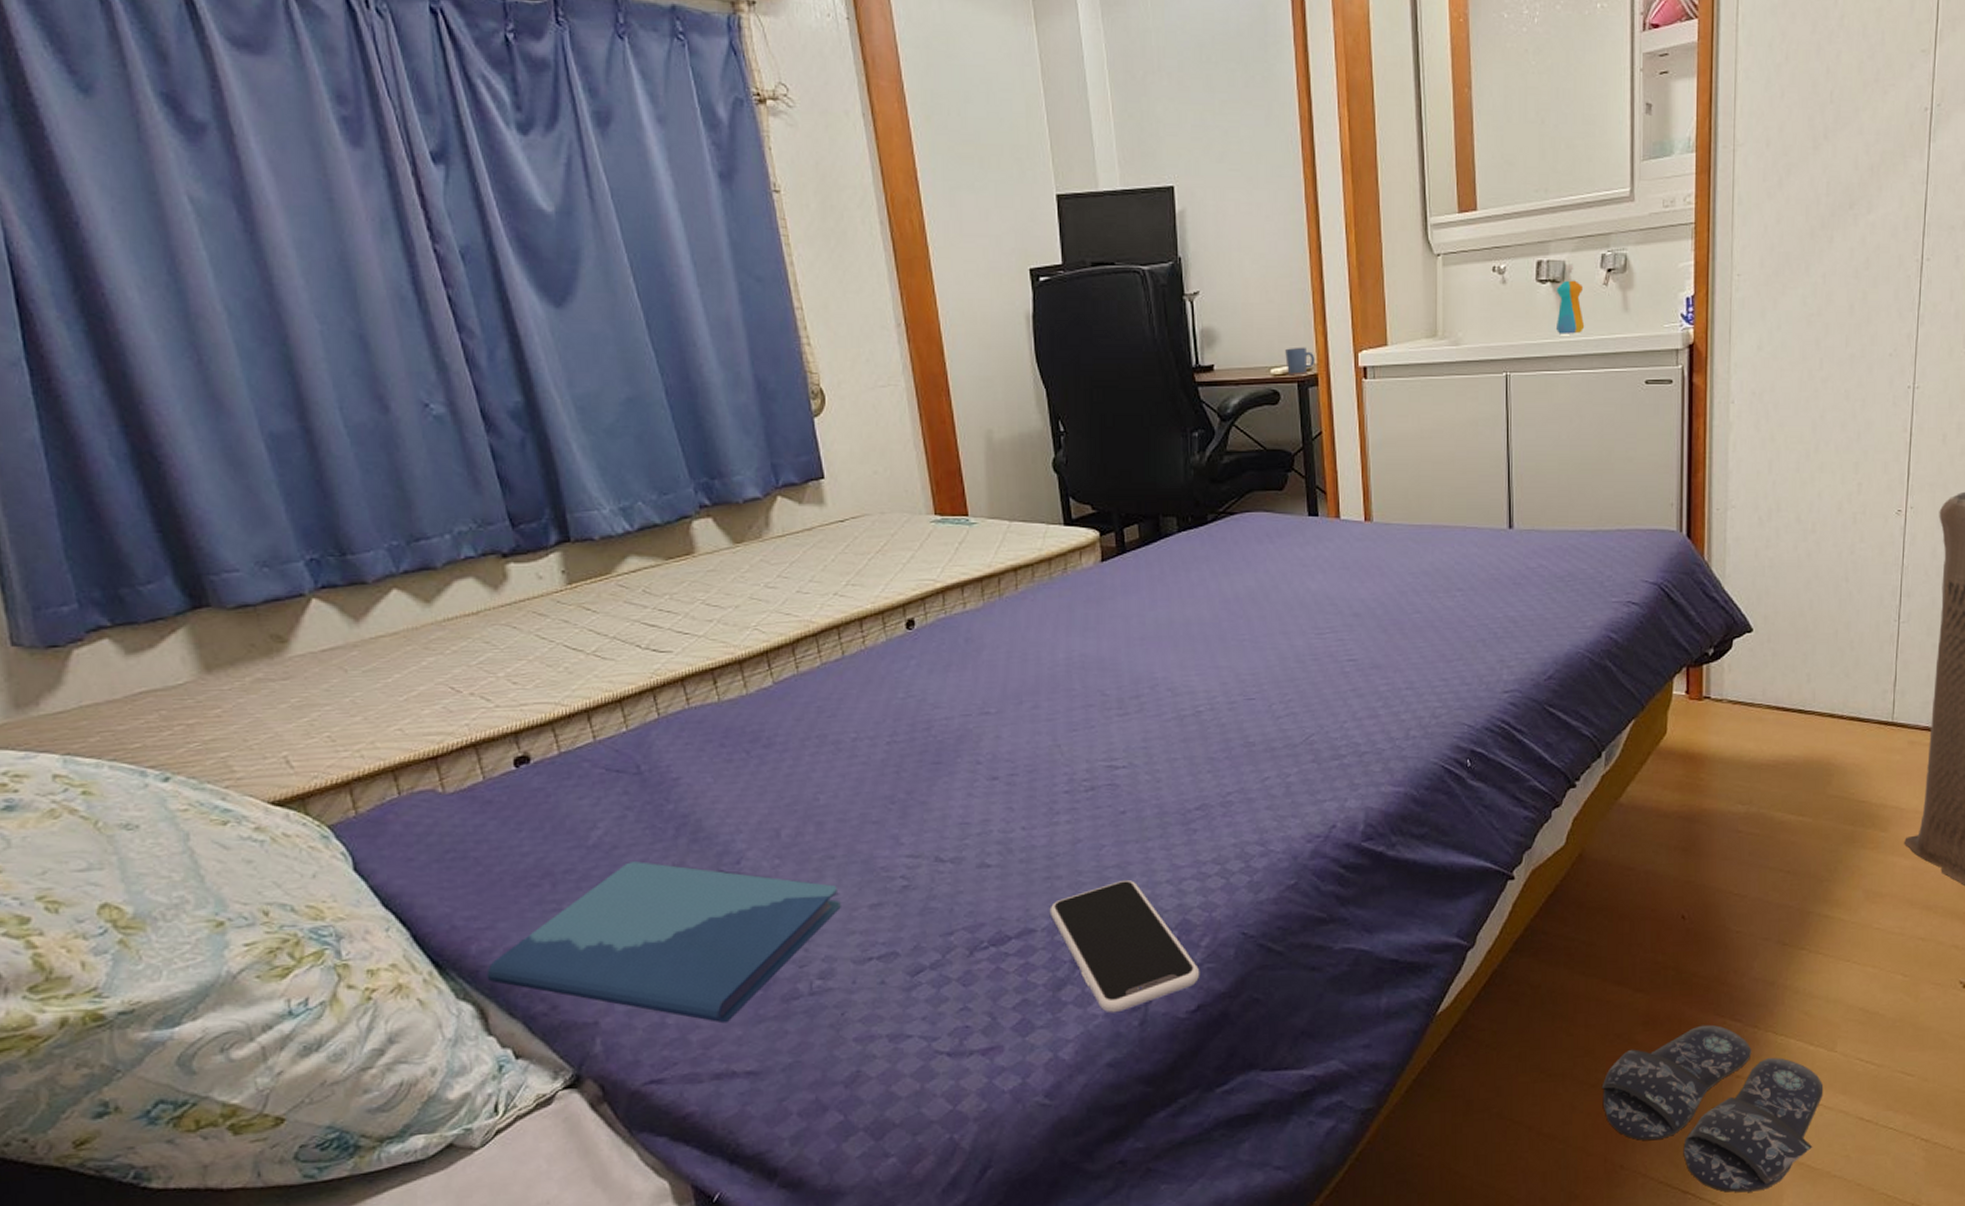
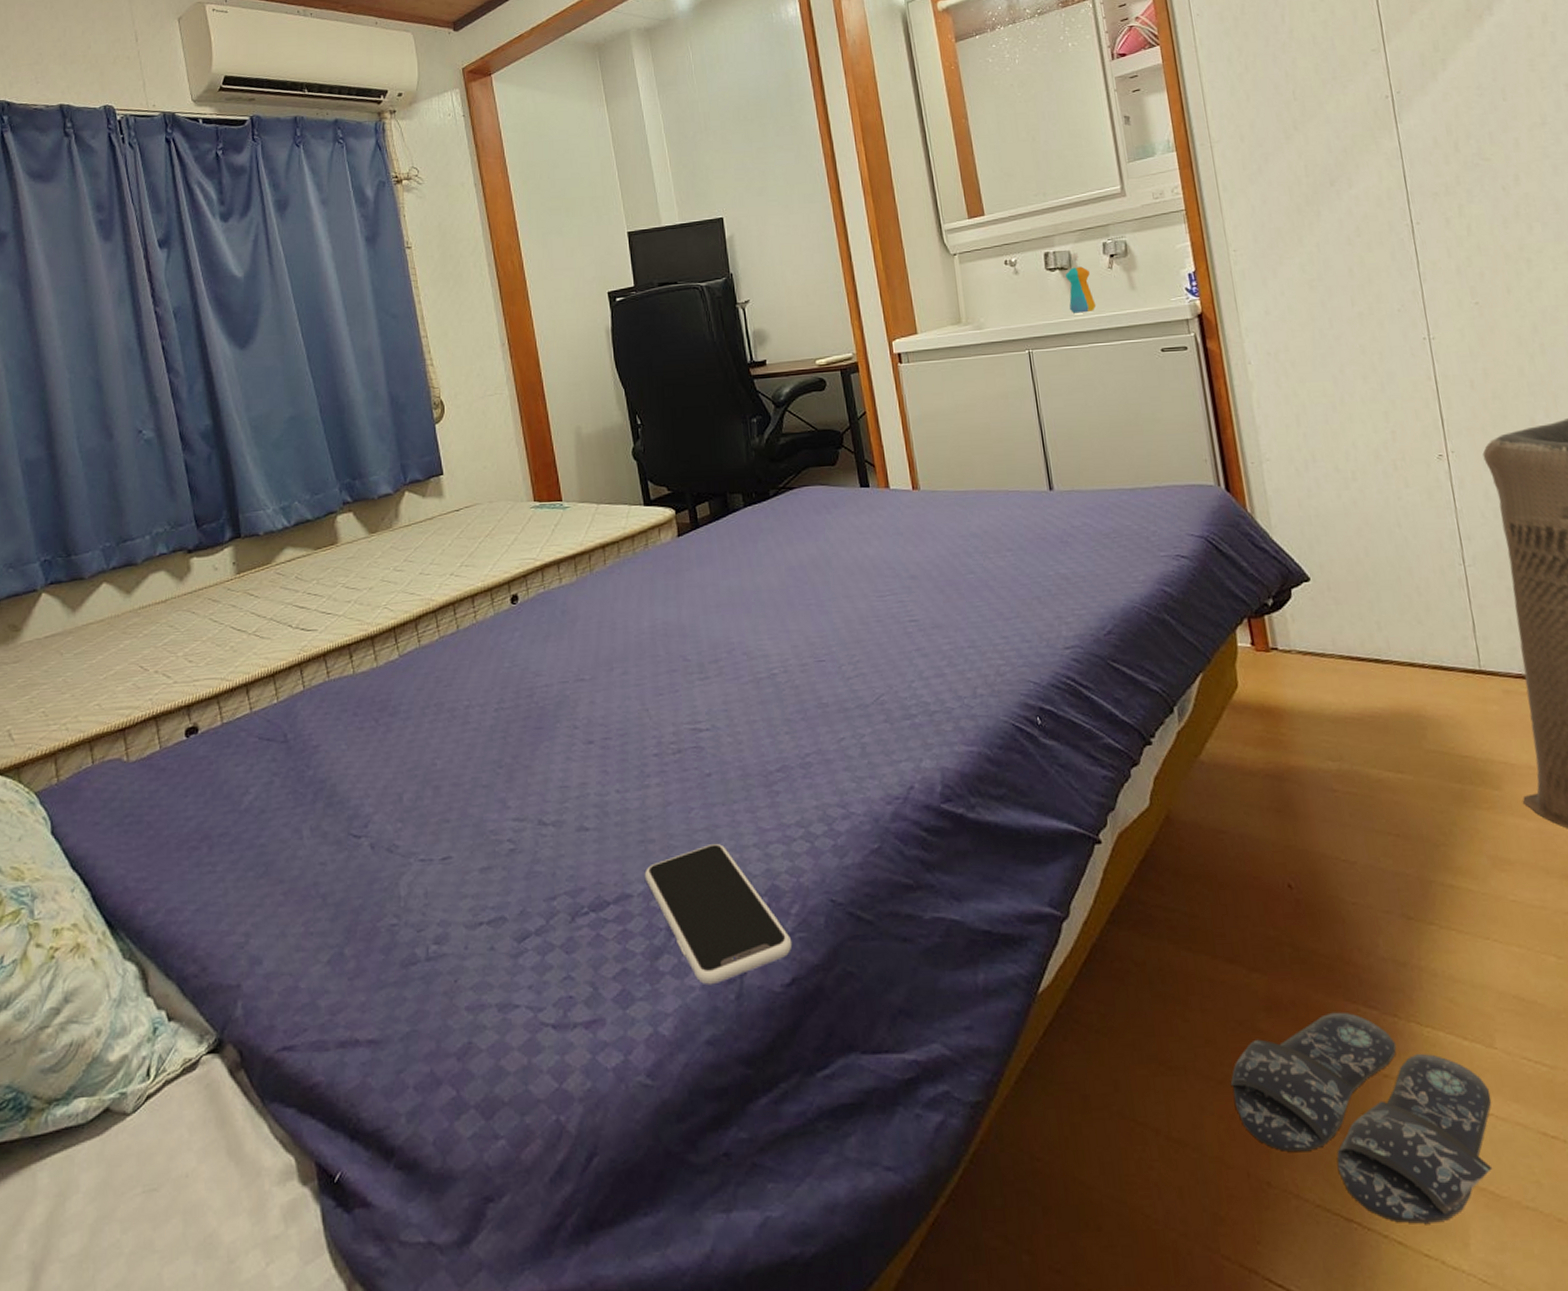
book: present [486,861,842,1024] -> none [150,825,456,989]
mug: present [1285,347,1315,376] -> none [827,339,855,365]

